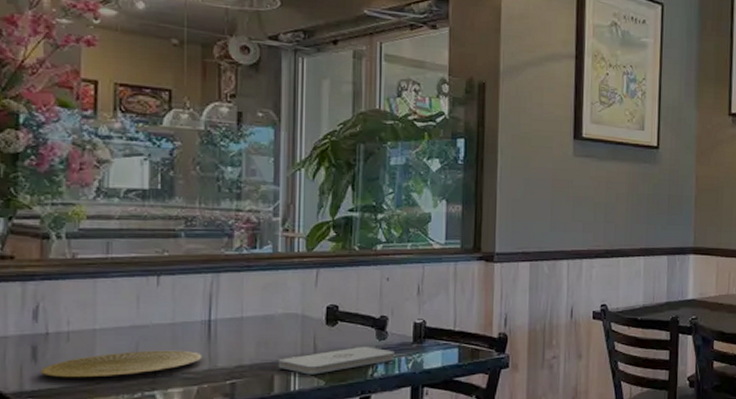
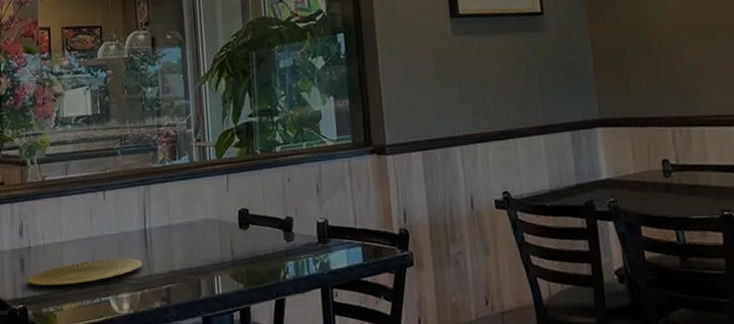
notepad: present [277,346,395,375] -> none [202,248,303,278]

